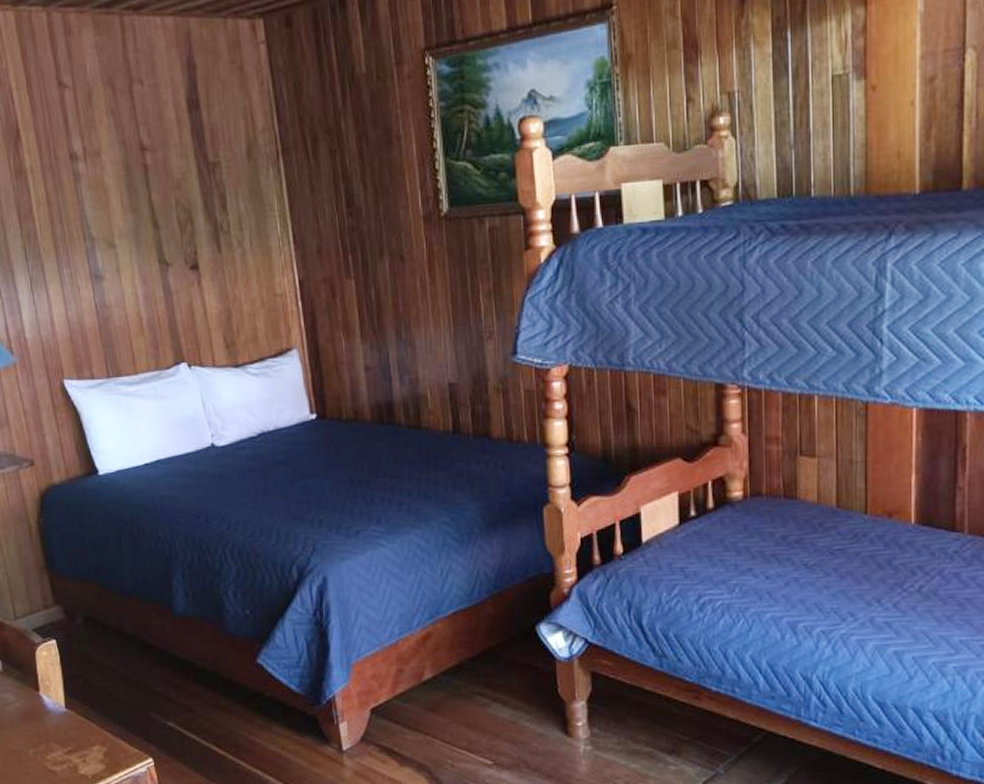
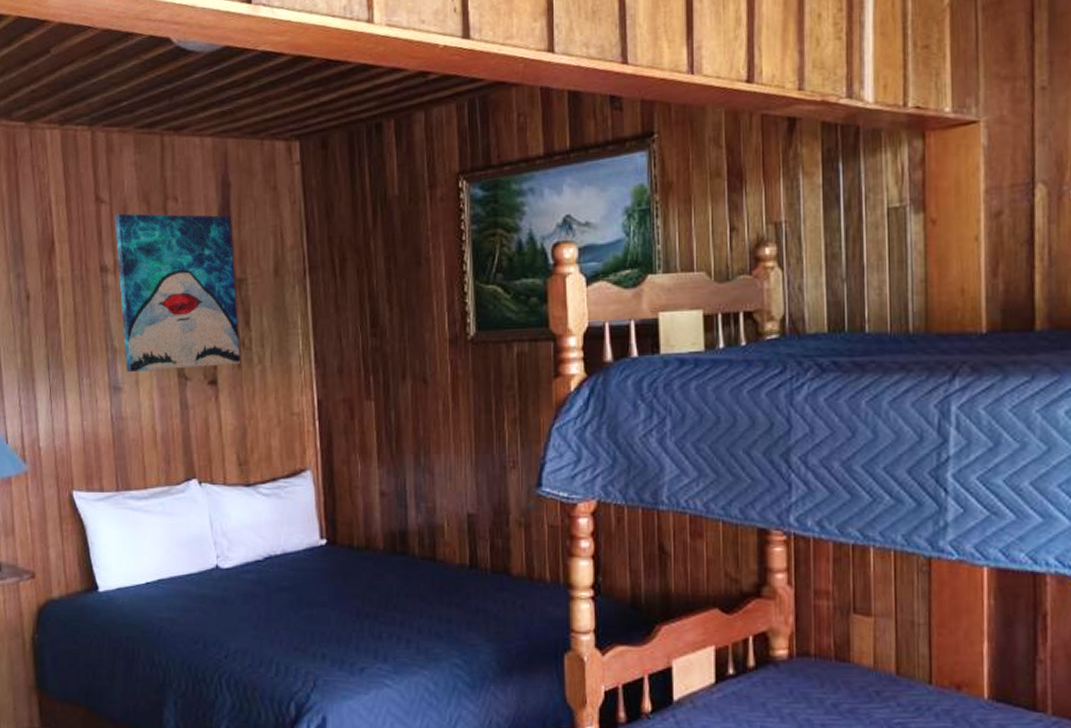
wall art: none [79,98,220,261] -> present [114,213,240,373]

